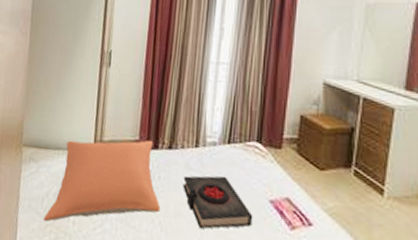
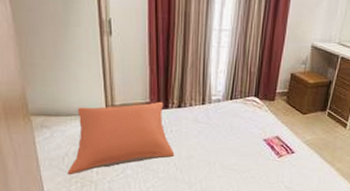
book: present [183,175,253,229] -> none [193,125,251,164]

